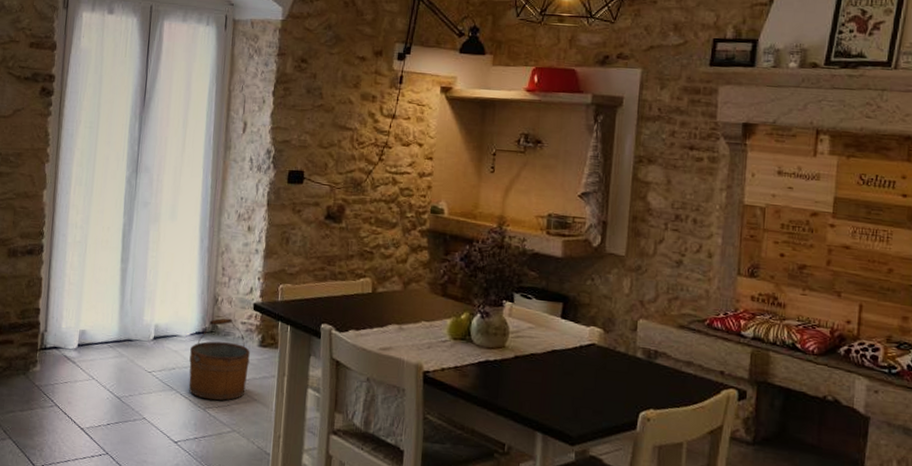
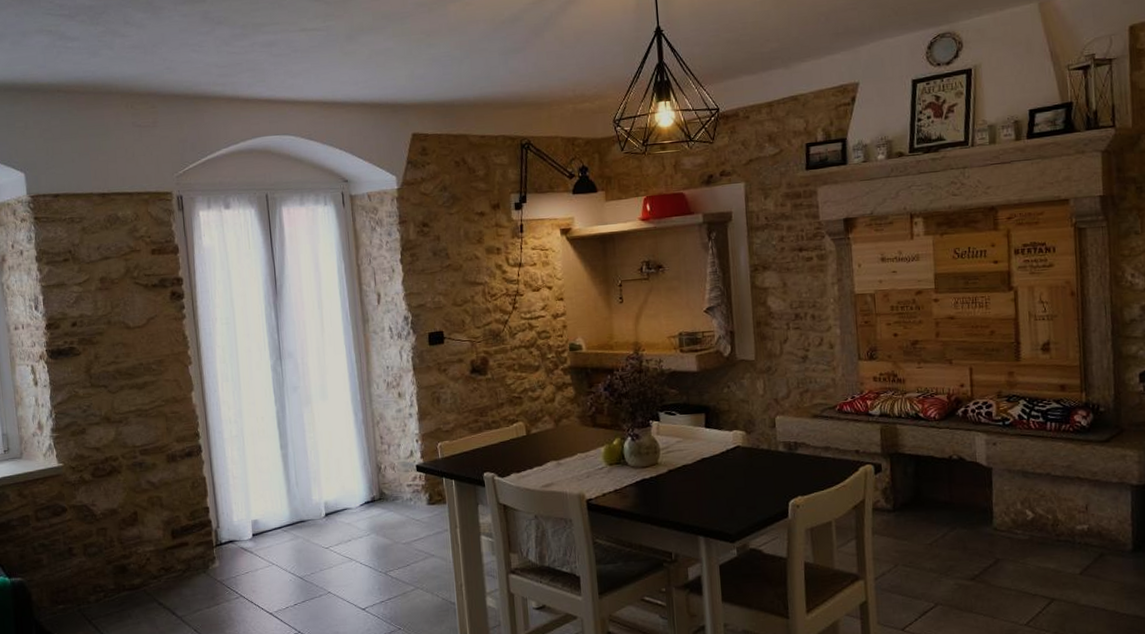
bucket: present [188,318,250,401] -> none [362,483,422,564]

